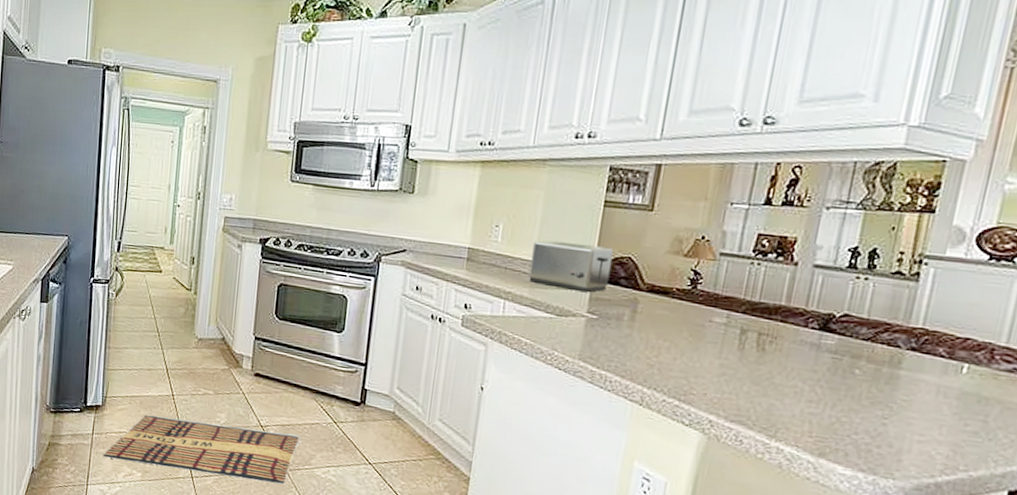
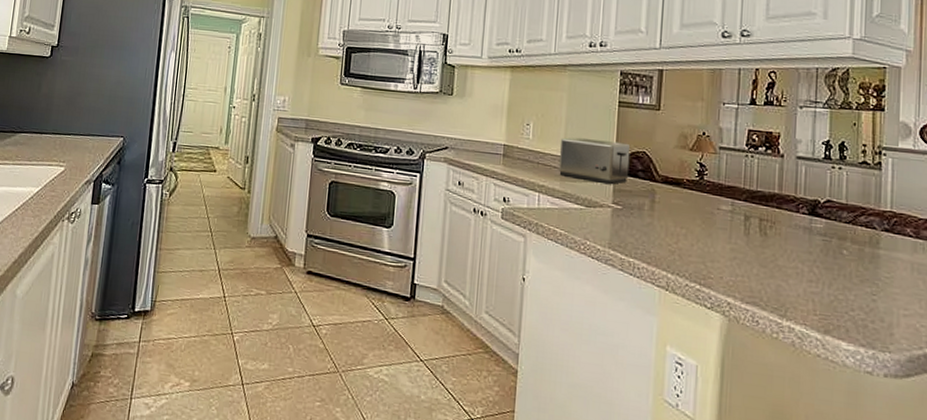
doormat: present [102,414,302,485] -> none [149,318,354,387]

